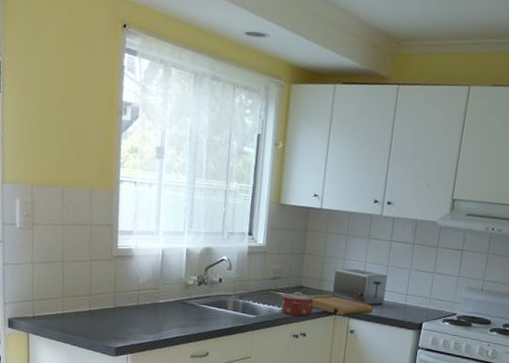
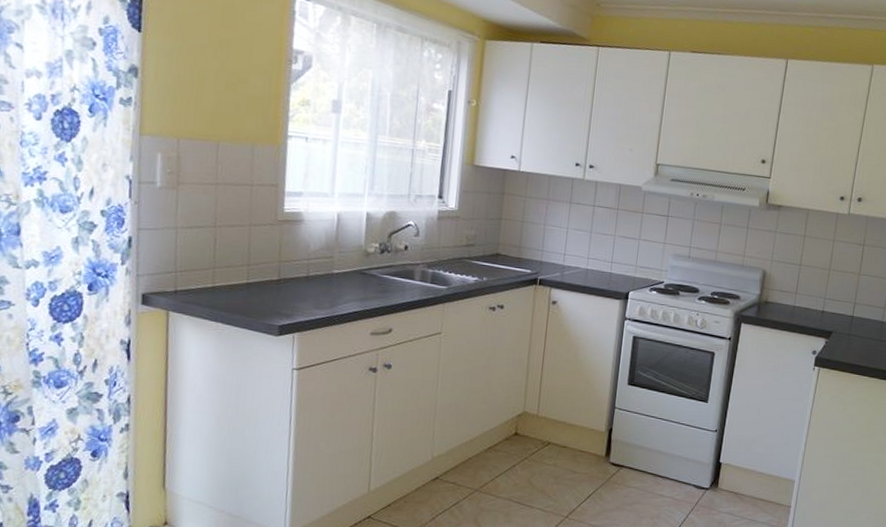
casserole: present [281,291,315,317] -> none [475,259,514,288]
cutting board: present [310,294,374,316] -> none [508,262,577,286]
toaster: present [332,268,388,307] -> none [532,234,592,276]

